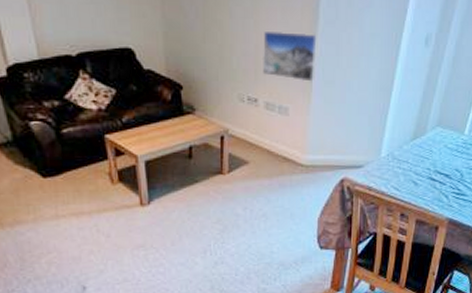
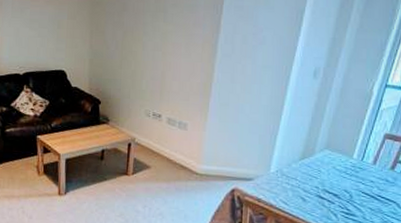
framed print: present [261,30,320,82] -> none [167,60,217,104]

